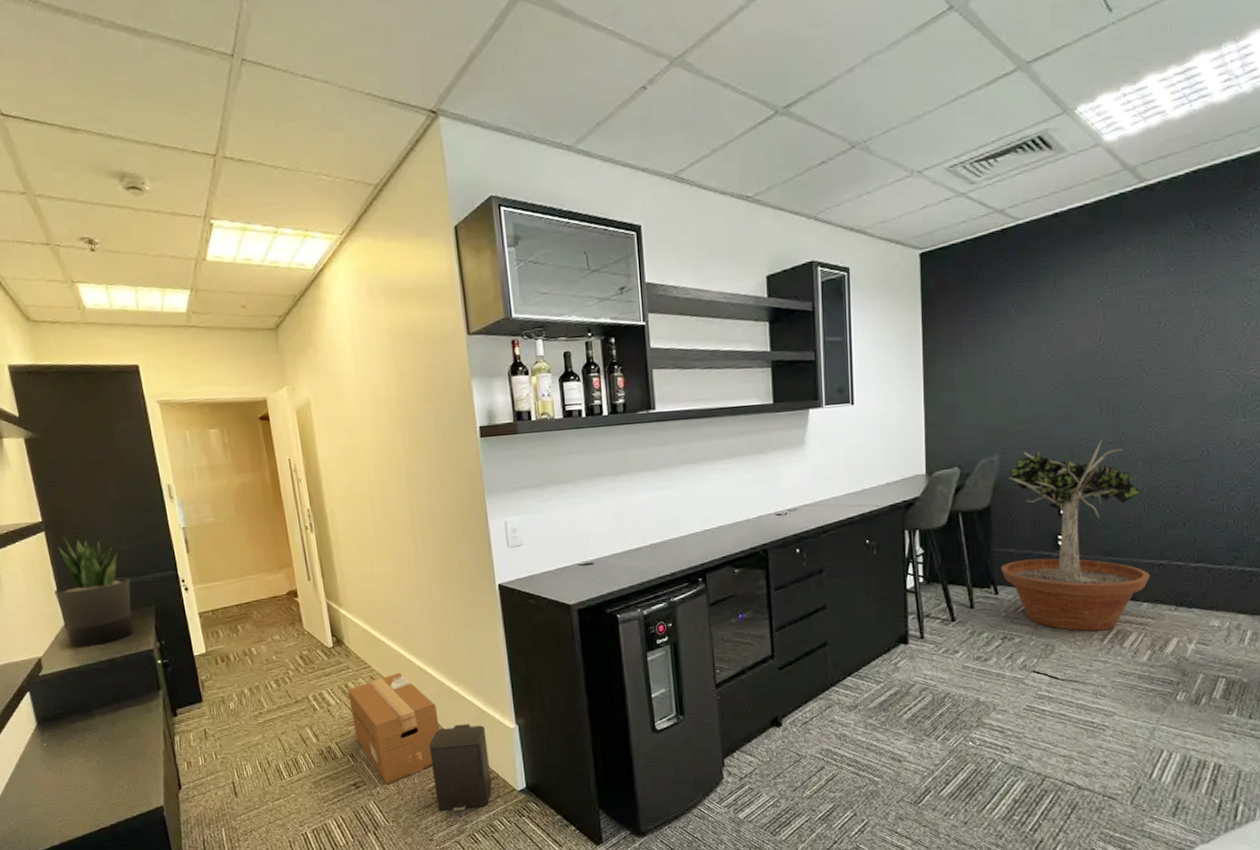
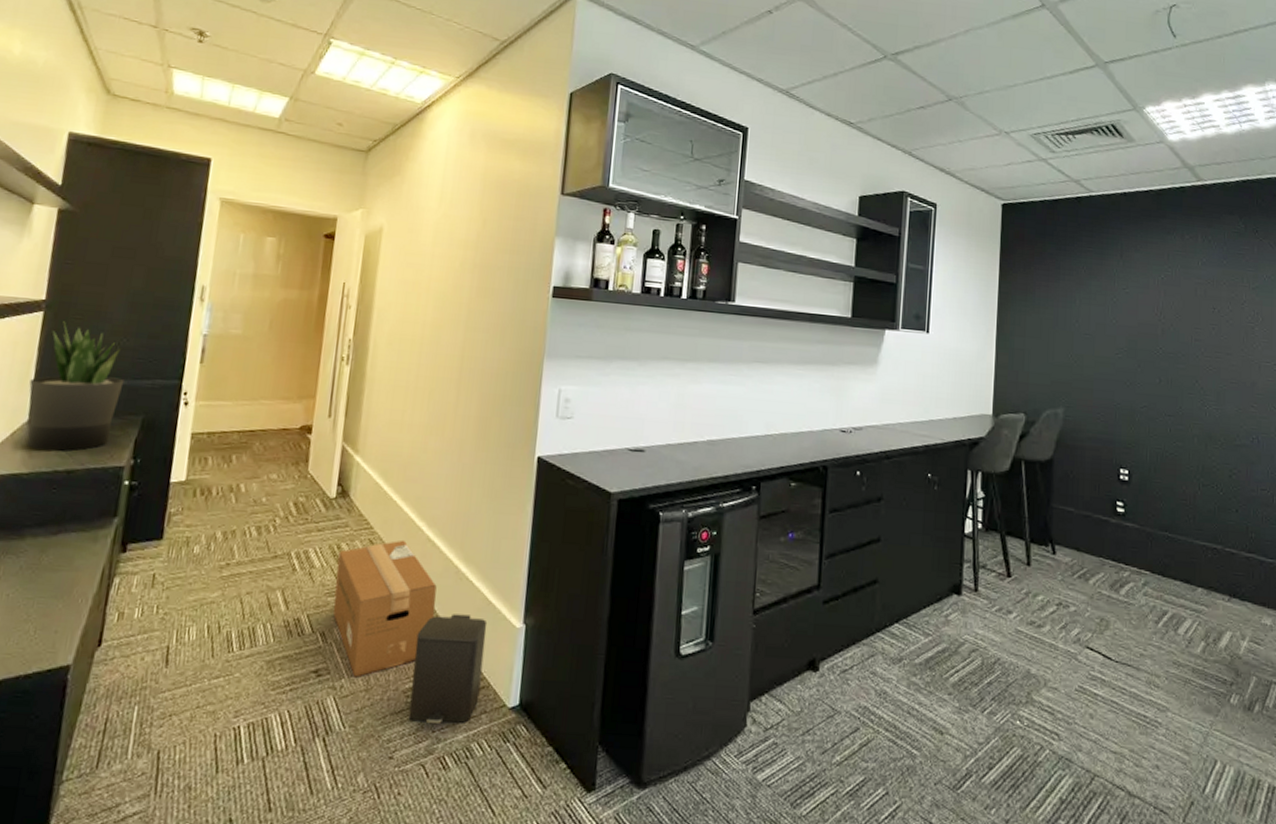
potted tree: present [1001,439,1150,632] -> none [1060,409,1204,612]

